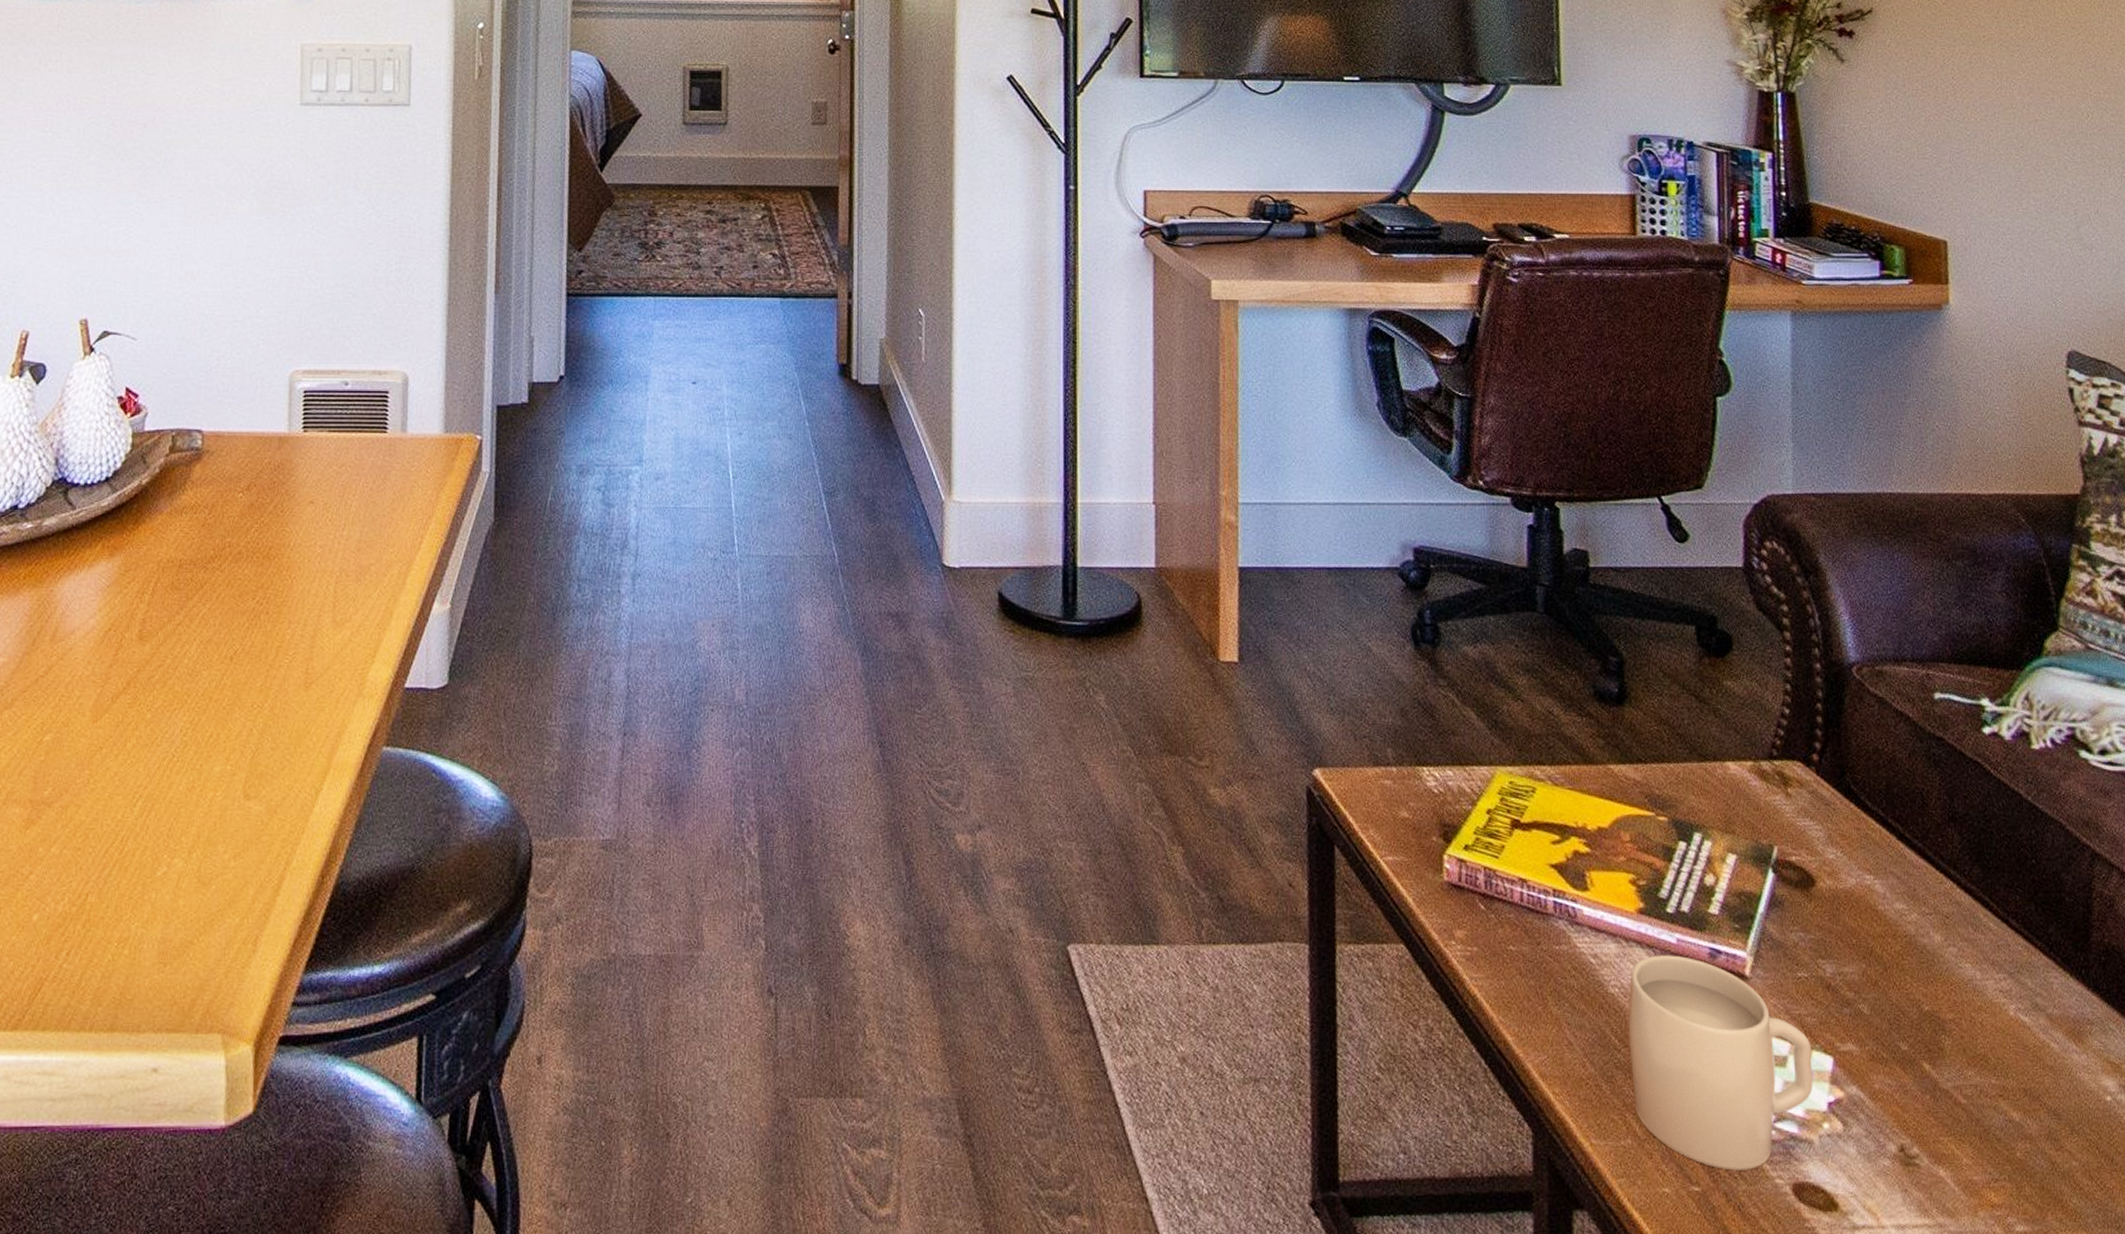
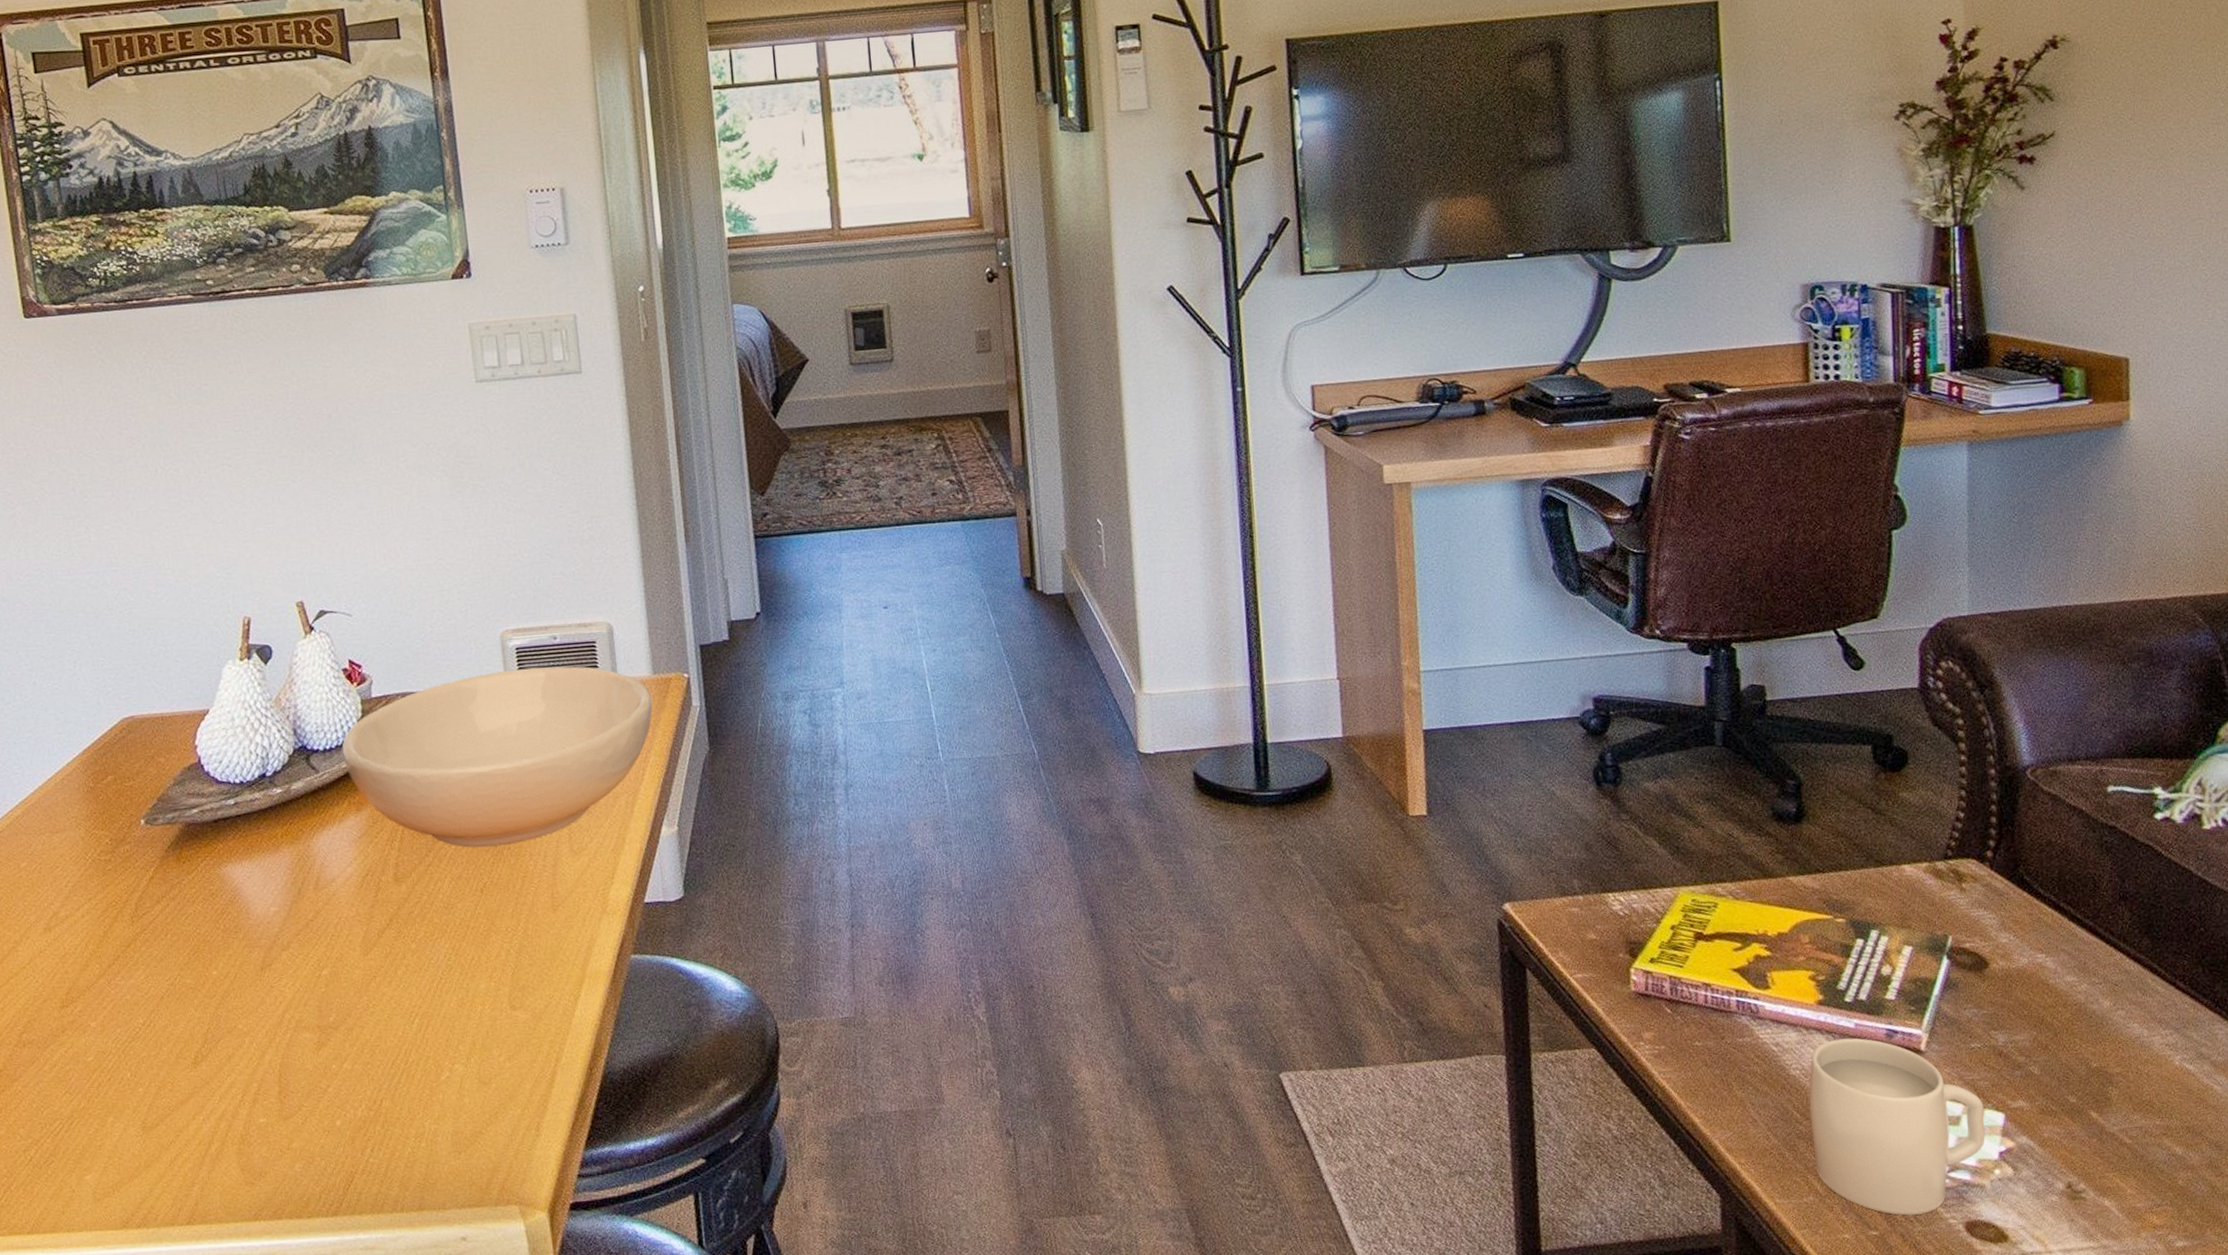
bowl: none [103,414,440,609] -> present [342,666,653,848]

